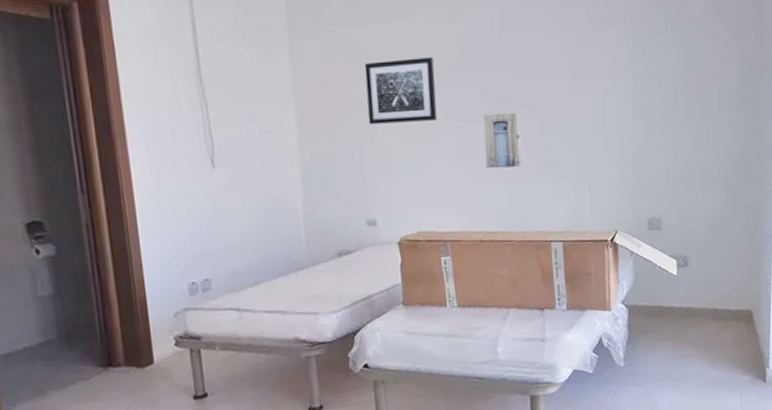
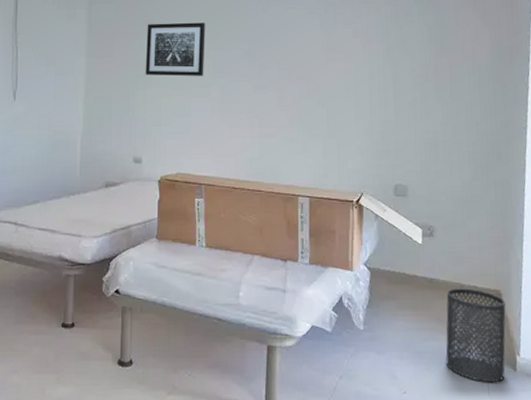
wall art: present [483,112,522,169] -> none [243,74,277,123]
trash can: none [701,312,756,398] -> present [445,288,506,383]

